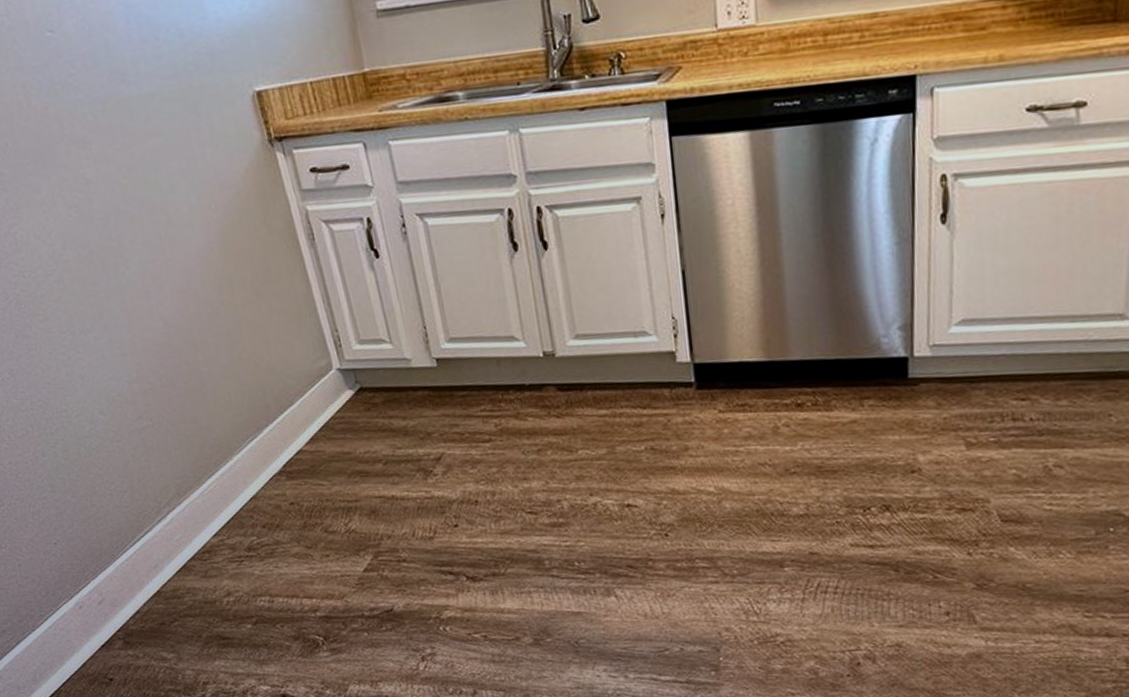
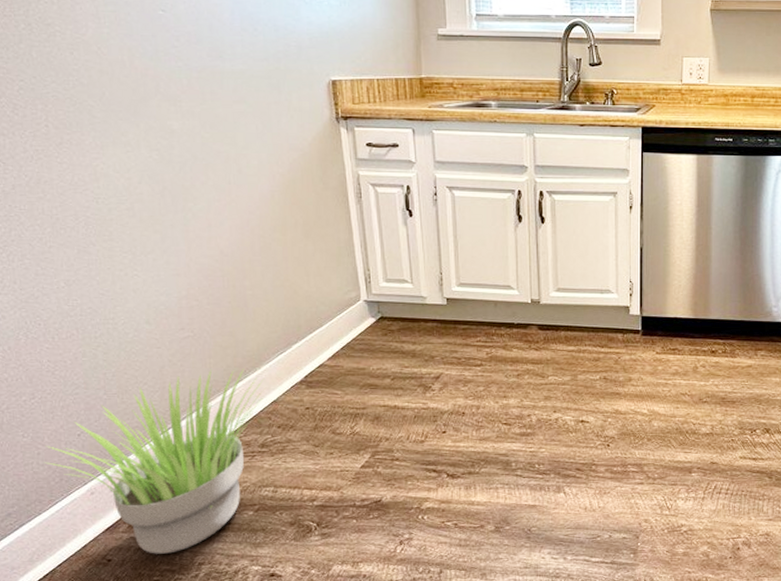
potted plant: none [24,460,242,673] -> present [45,369,265,554]

